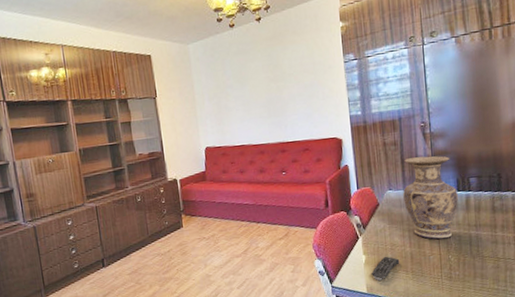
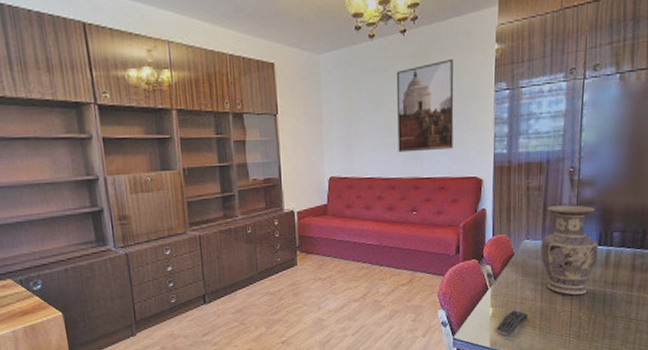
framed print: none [255,39,313,122] -> present [396,60,454,153]

